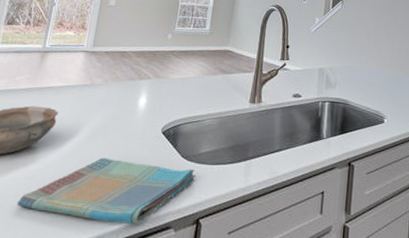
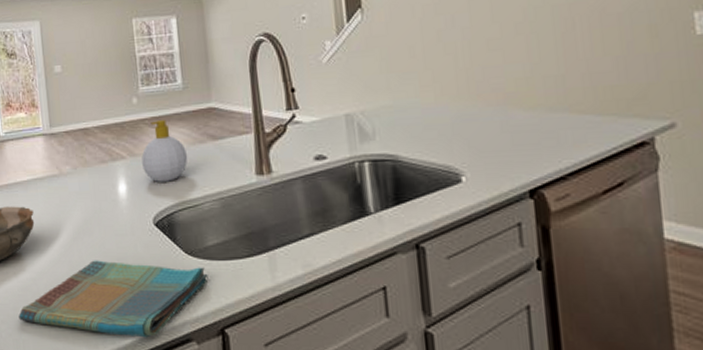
soap bottle: none [163,53,202,101] -> present [141,119,188,182]

